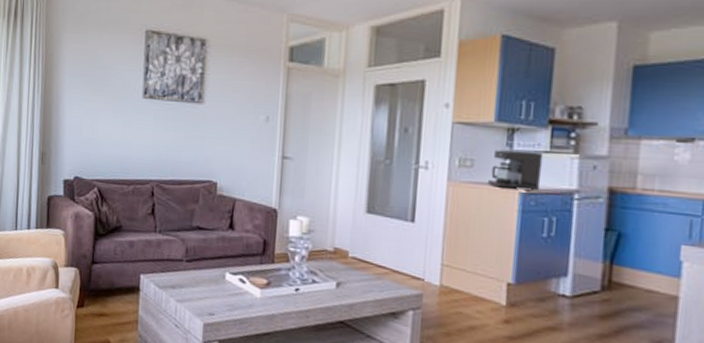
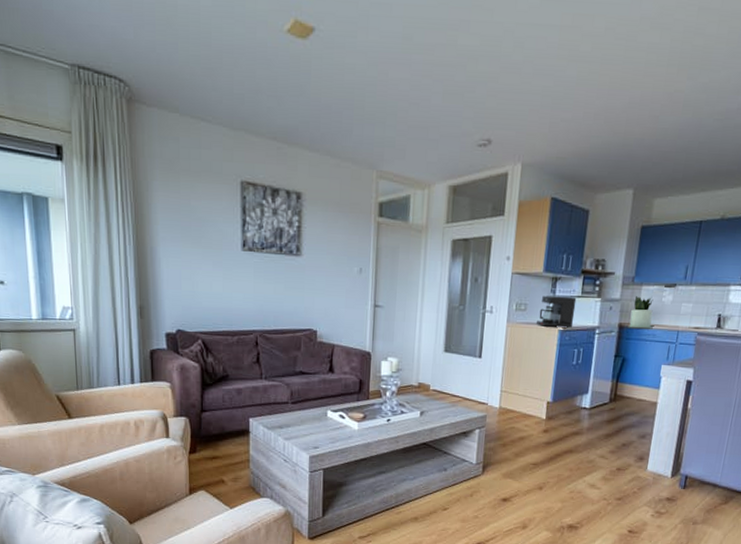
planter: none [622,153,662,196] -> present [627,296,654,329]

